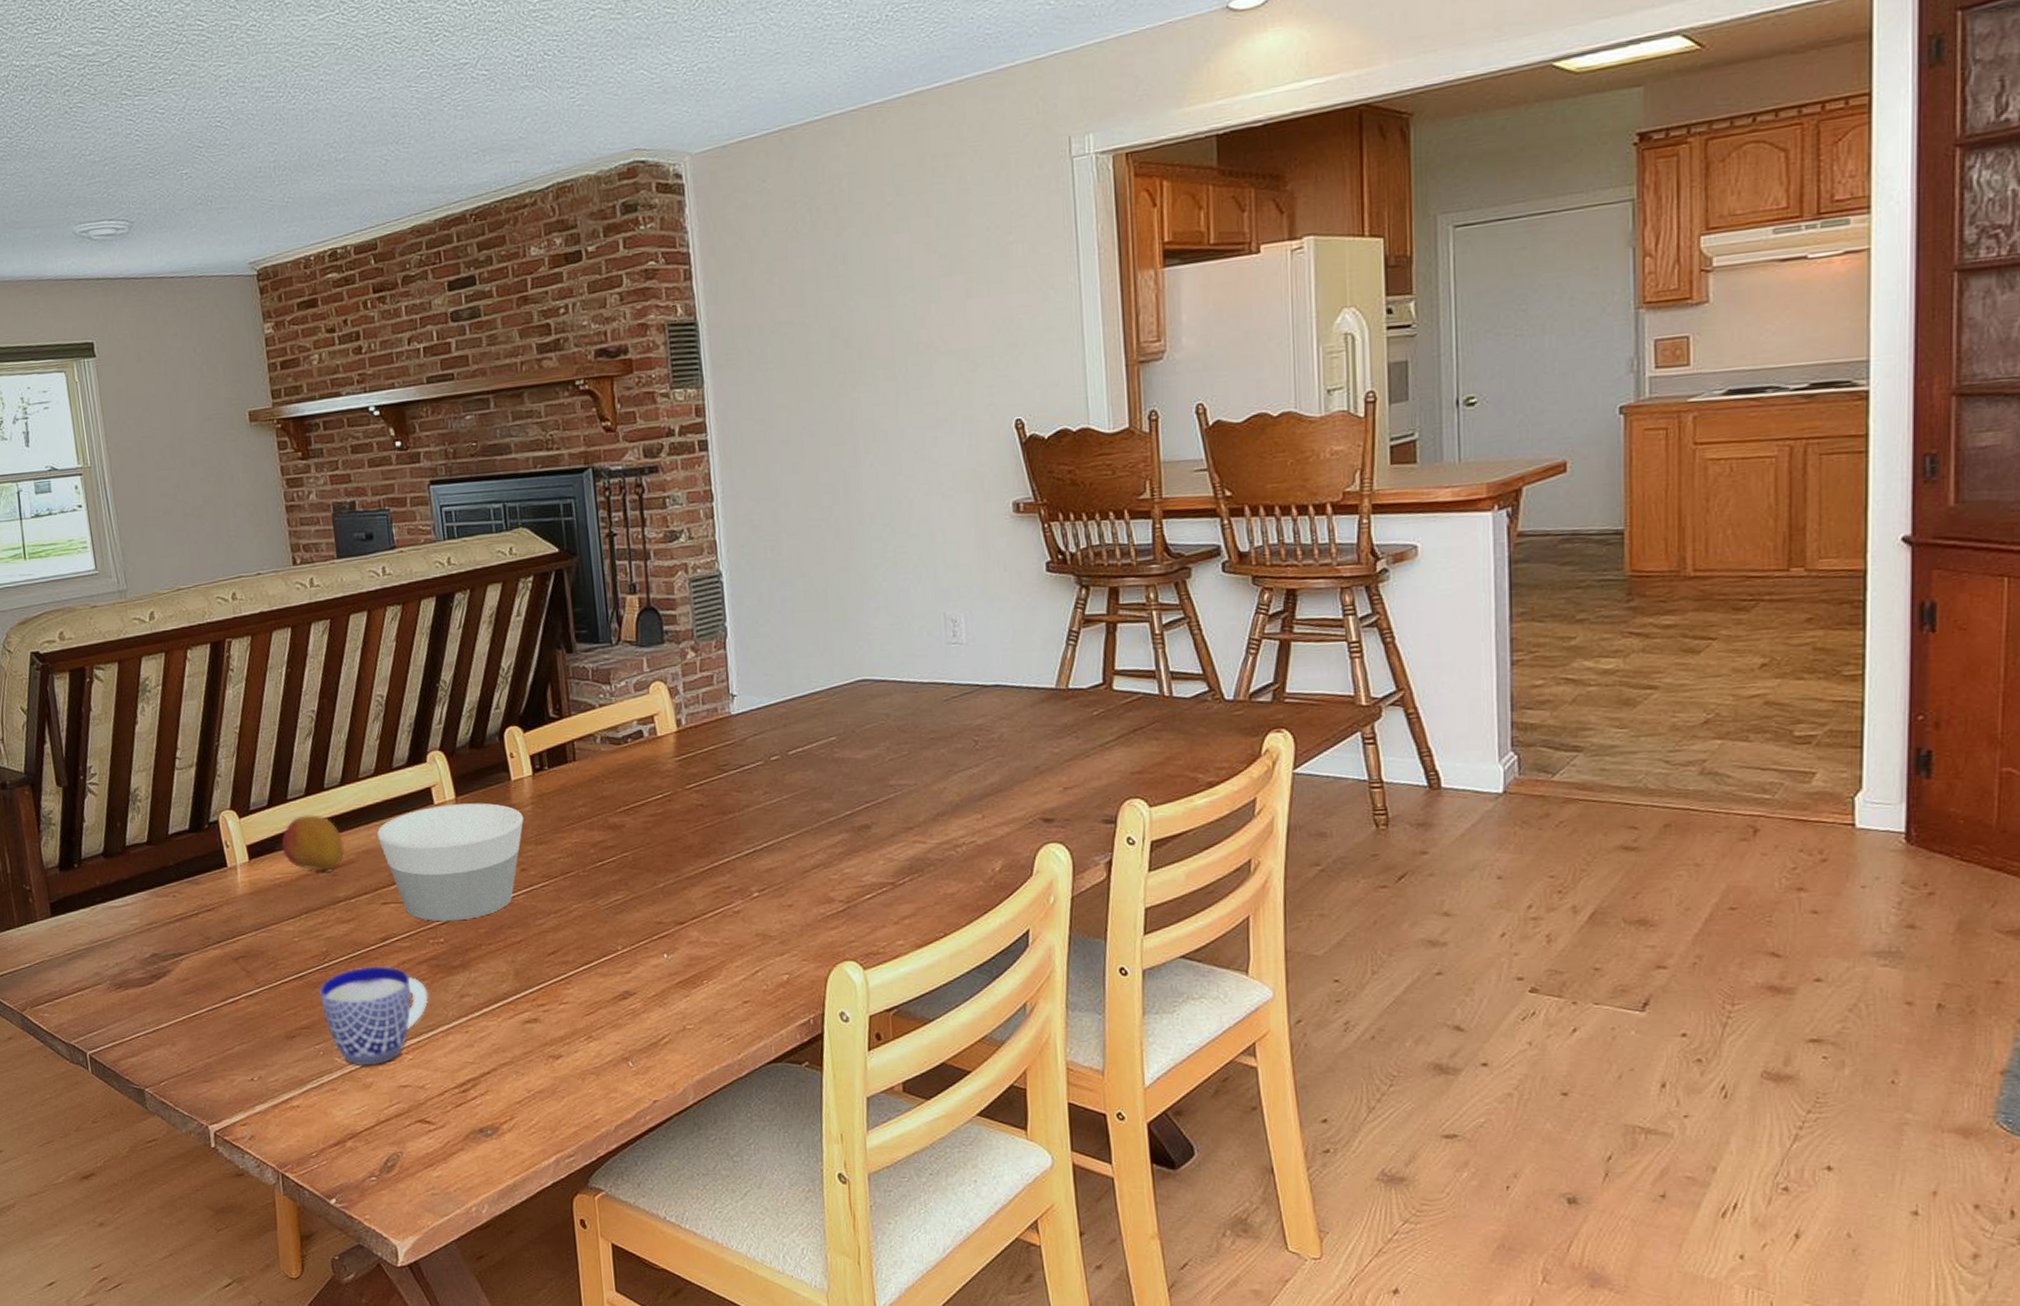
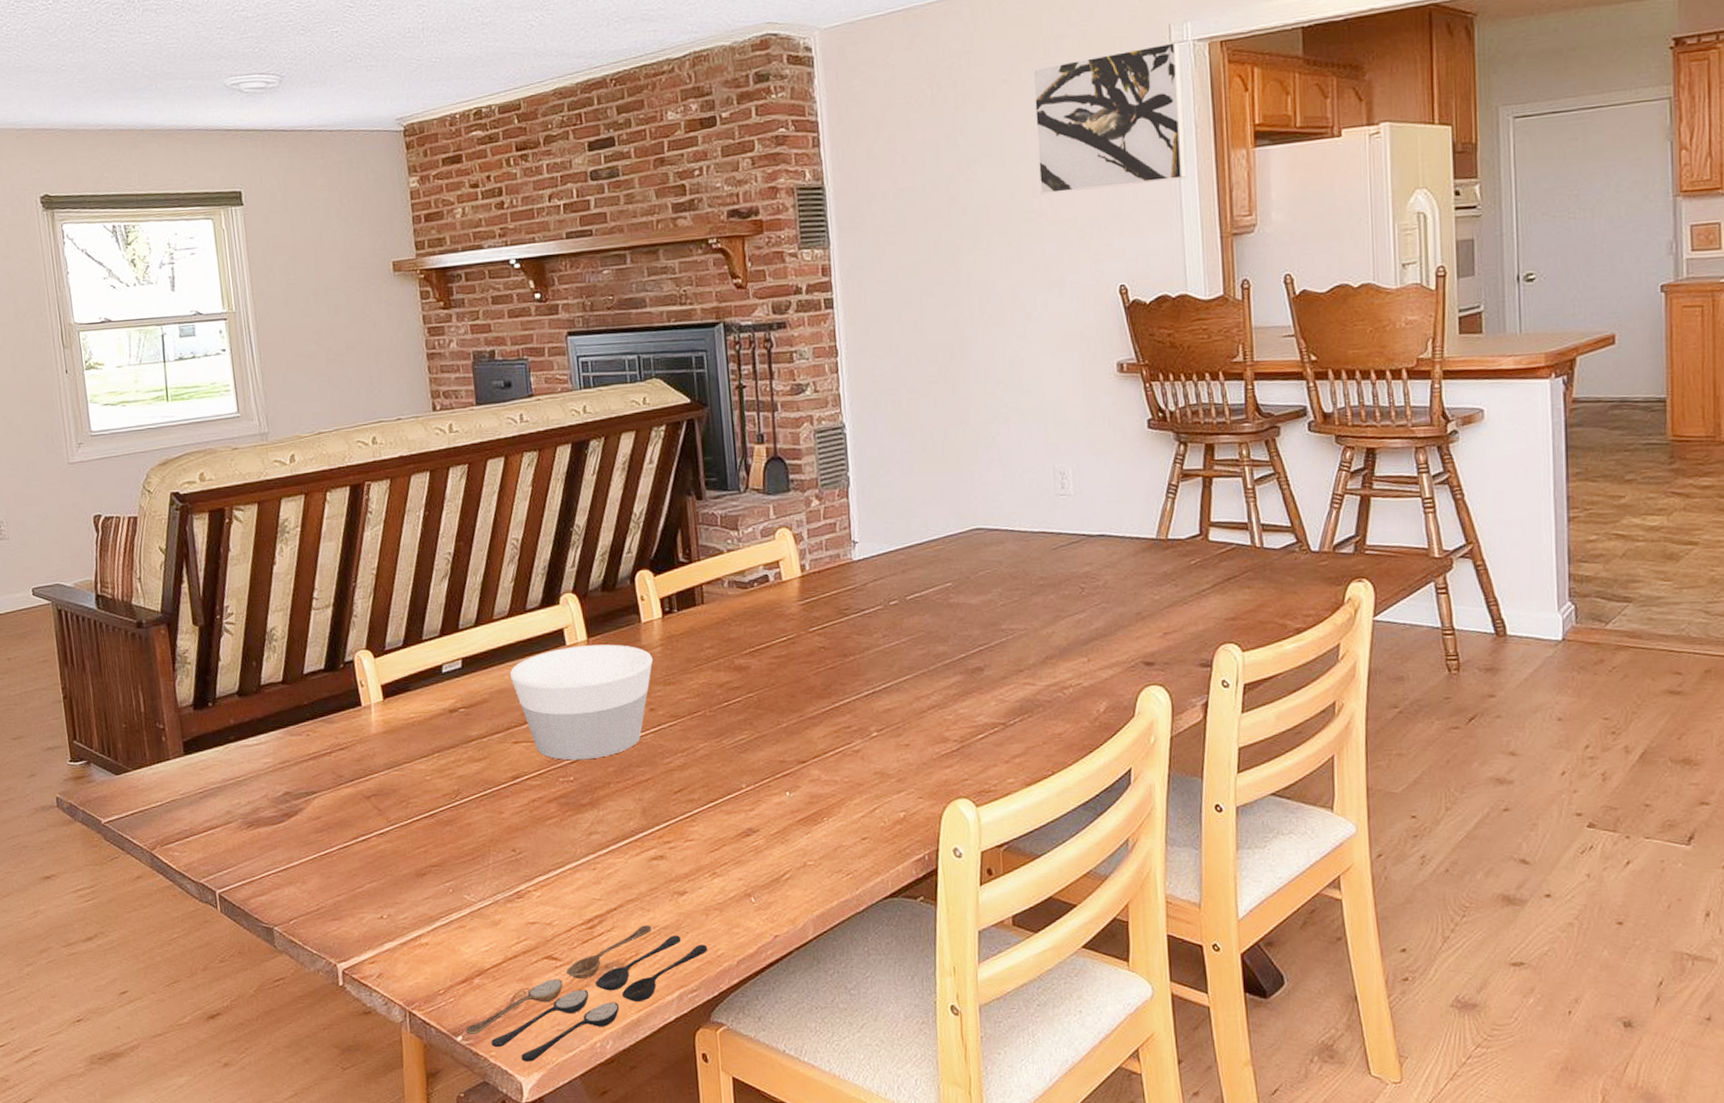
fruit: present [281,814,344,871] -> none [415,655,478,711]
cup: present [319,966,428,1066] -> none [450,804,557,903]
spoon: none [338,1089,585,1225] -> present [465,925,708,1062]
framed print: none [919,154,1089,325] -> present [1032,41,1187,195]

